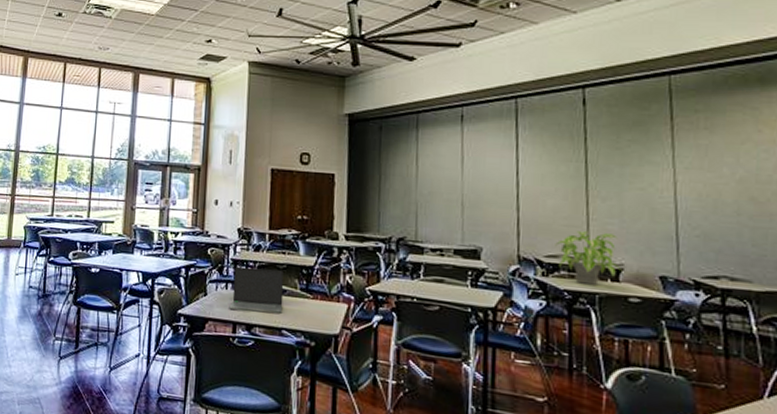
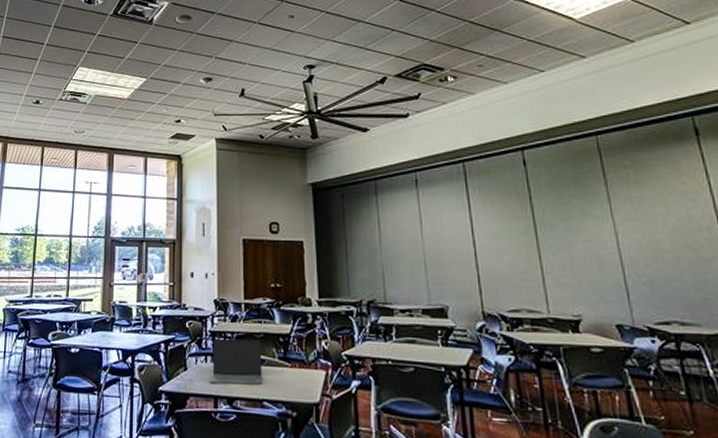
plant: present [555,230,622,285] -> none [515,283,581,337]

